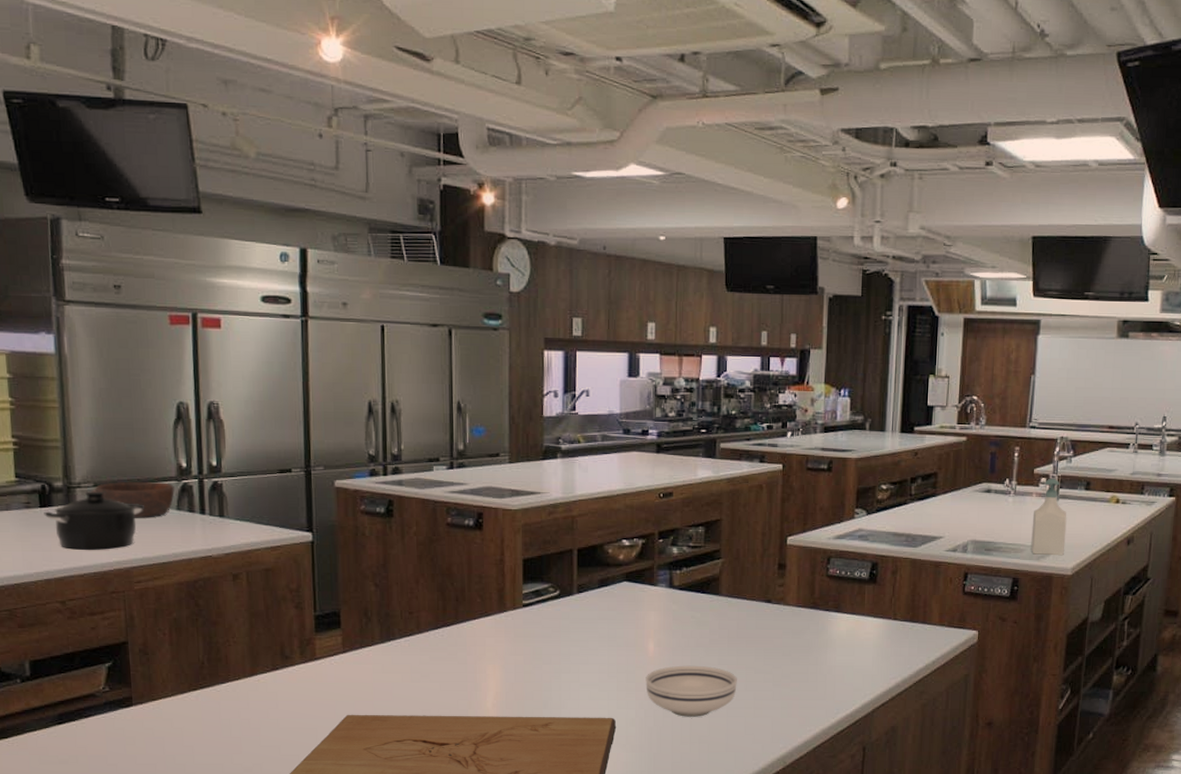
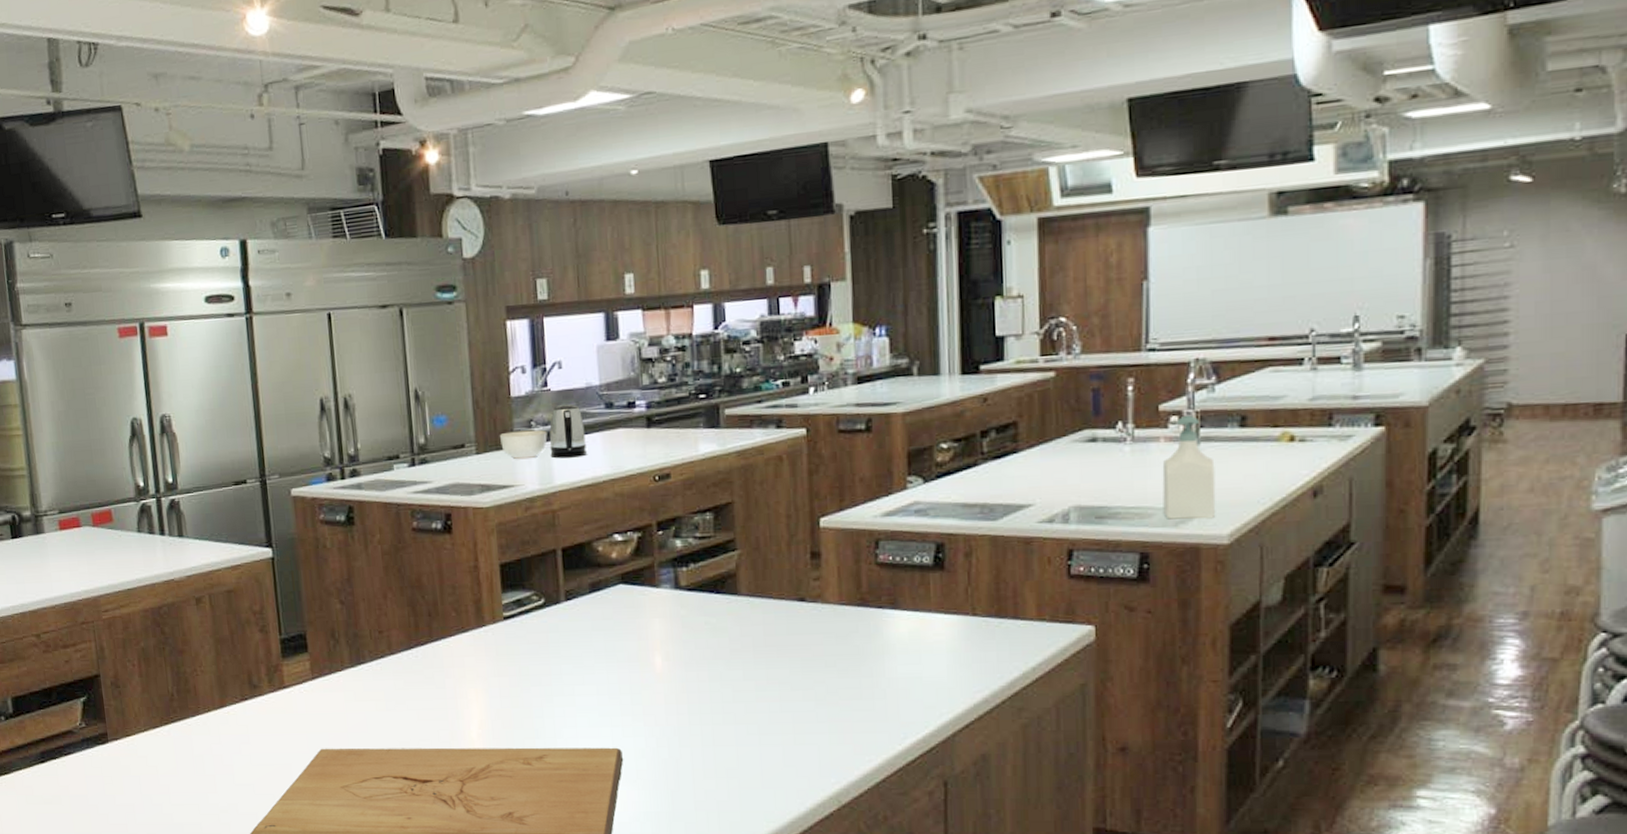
saucepan: present [44,491,144,550] -> none [15,518,107,580]
wooden bowl: present [95,481,175,518] -> none [60,504,134,544]
bowl: none [530,446,572,471] -> present [499,429,547,460]
kettle: none [574,427,605,473] -> present [549,404,587,459]
bowl: present [646,665,737,717] -> none [654,682,770,746]

